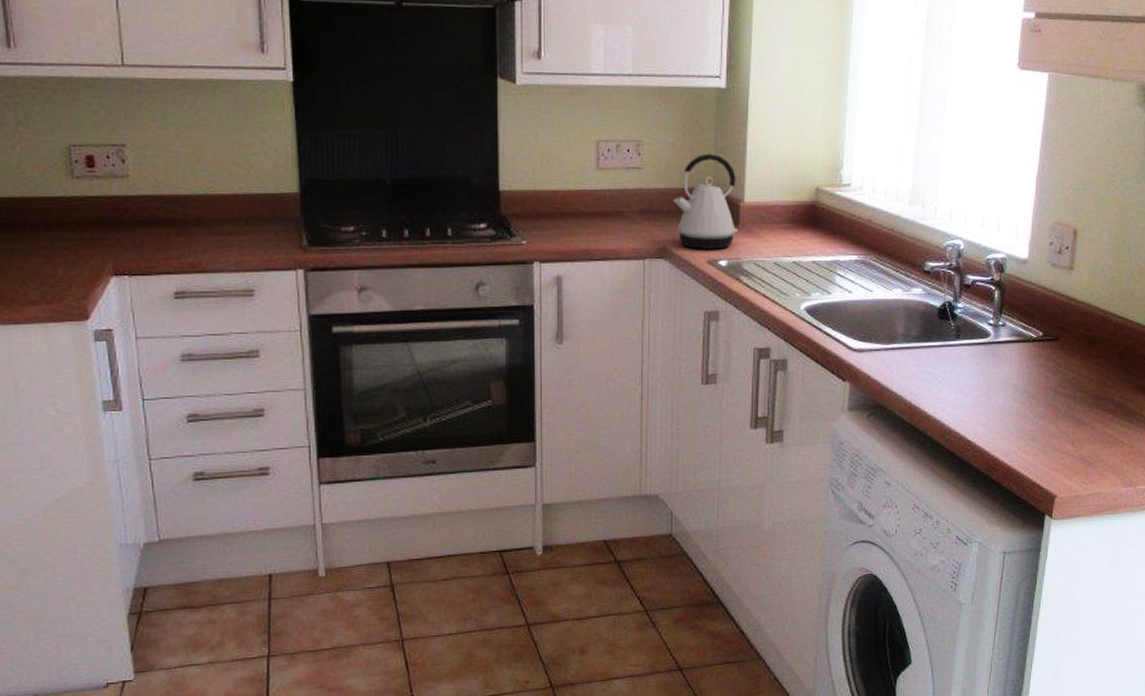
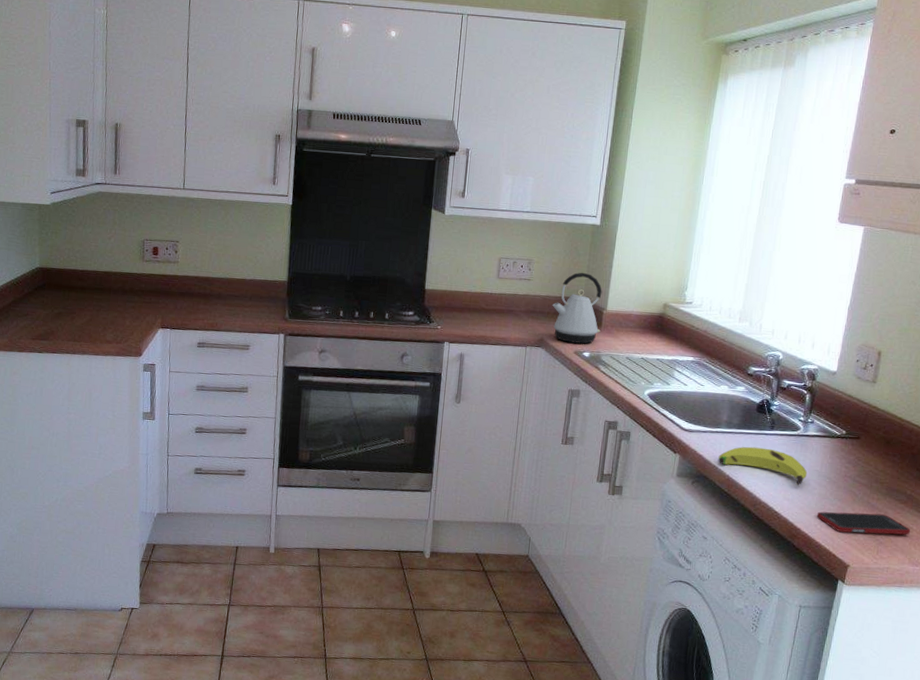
banana: none [896,363,1002,405] -> present [718,446,808,486]
cell phone: none [1016,429,1122,456] -> present [816,511,911,535]

